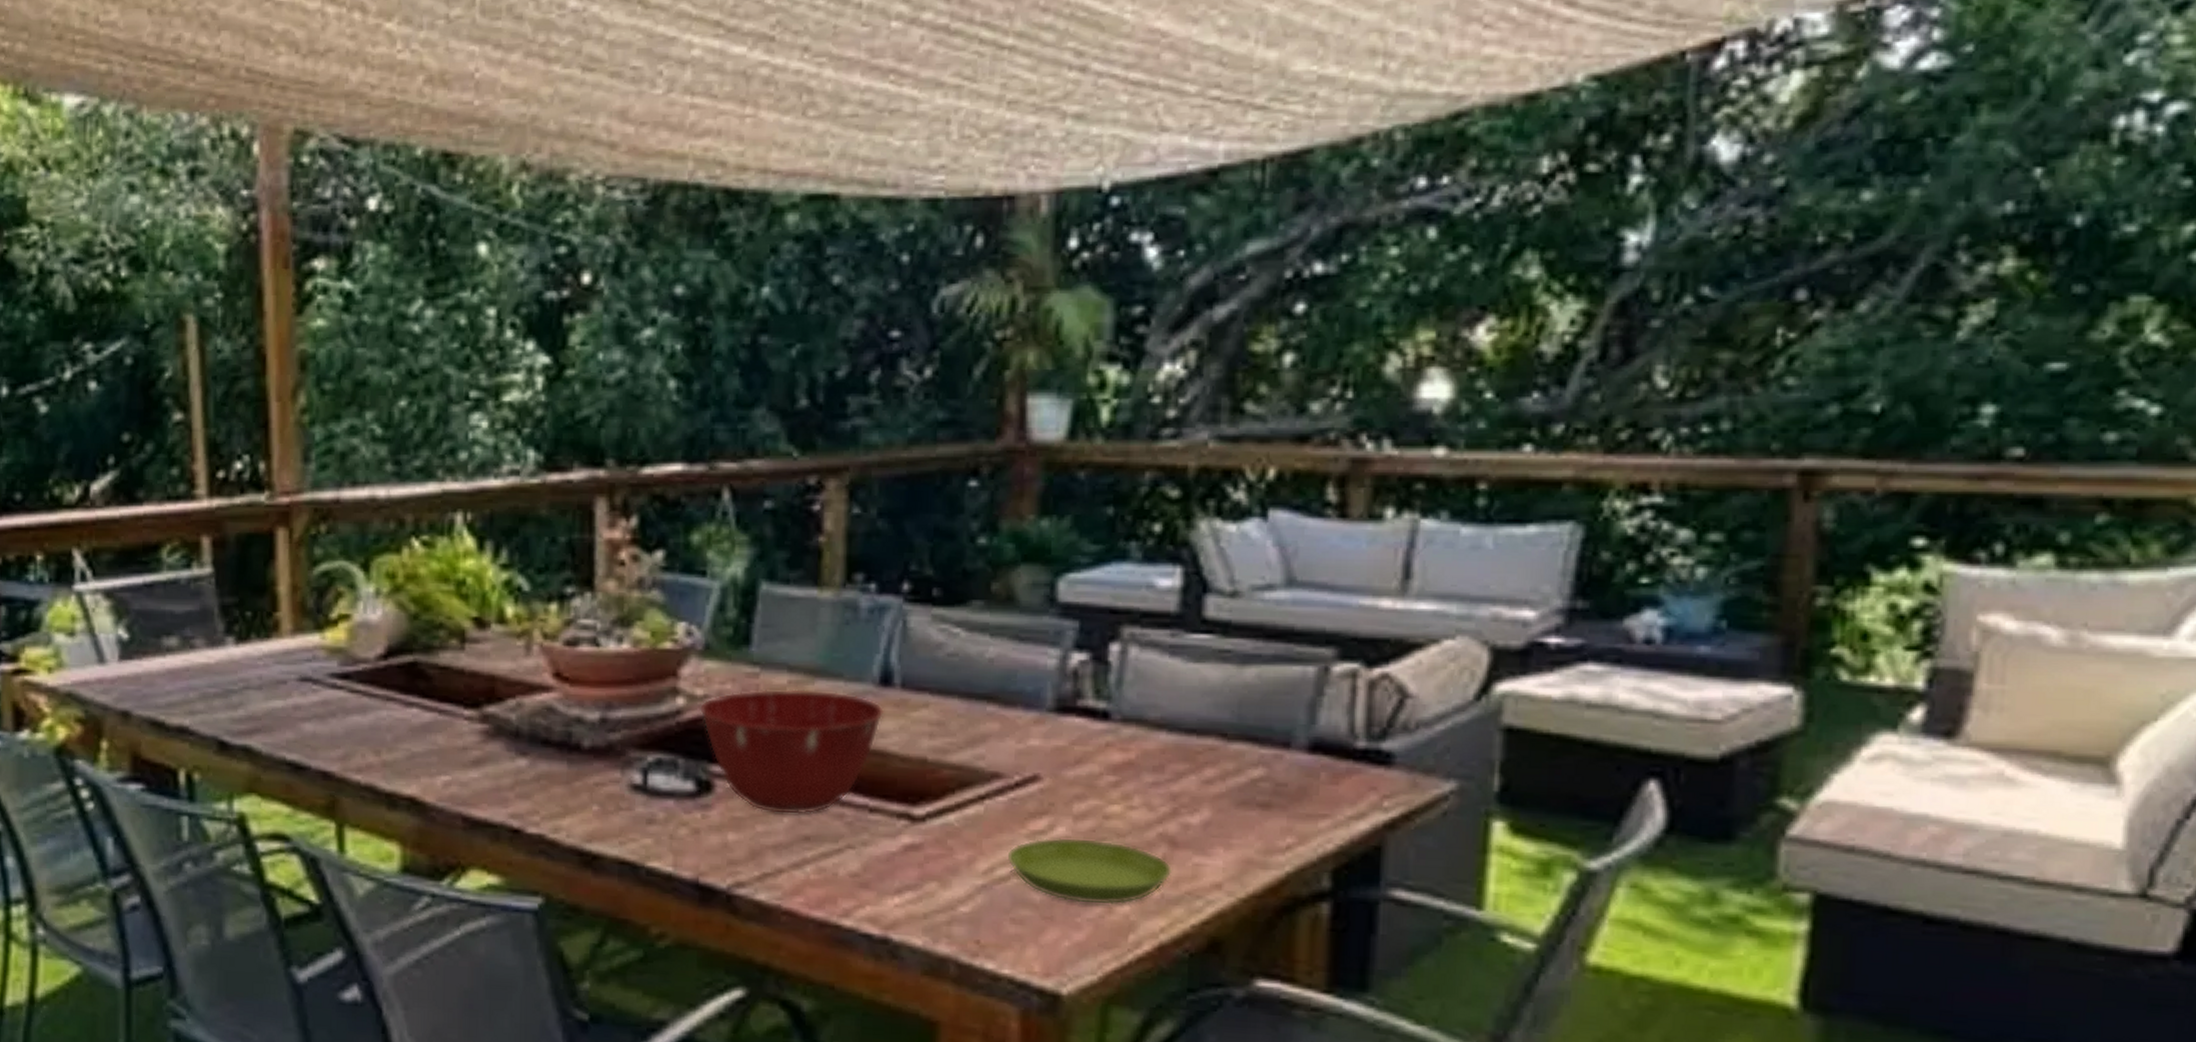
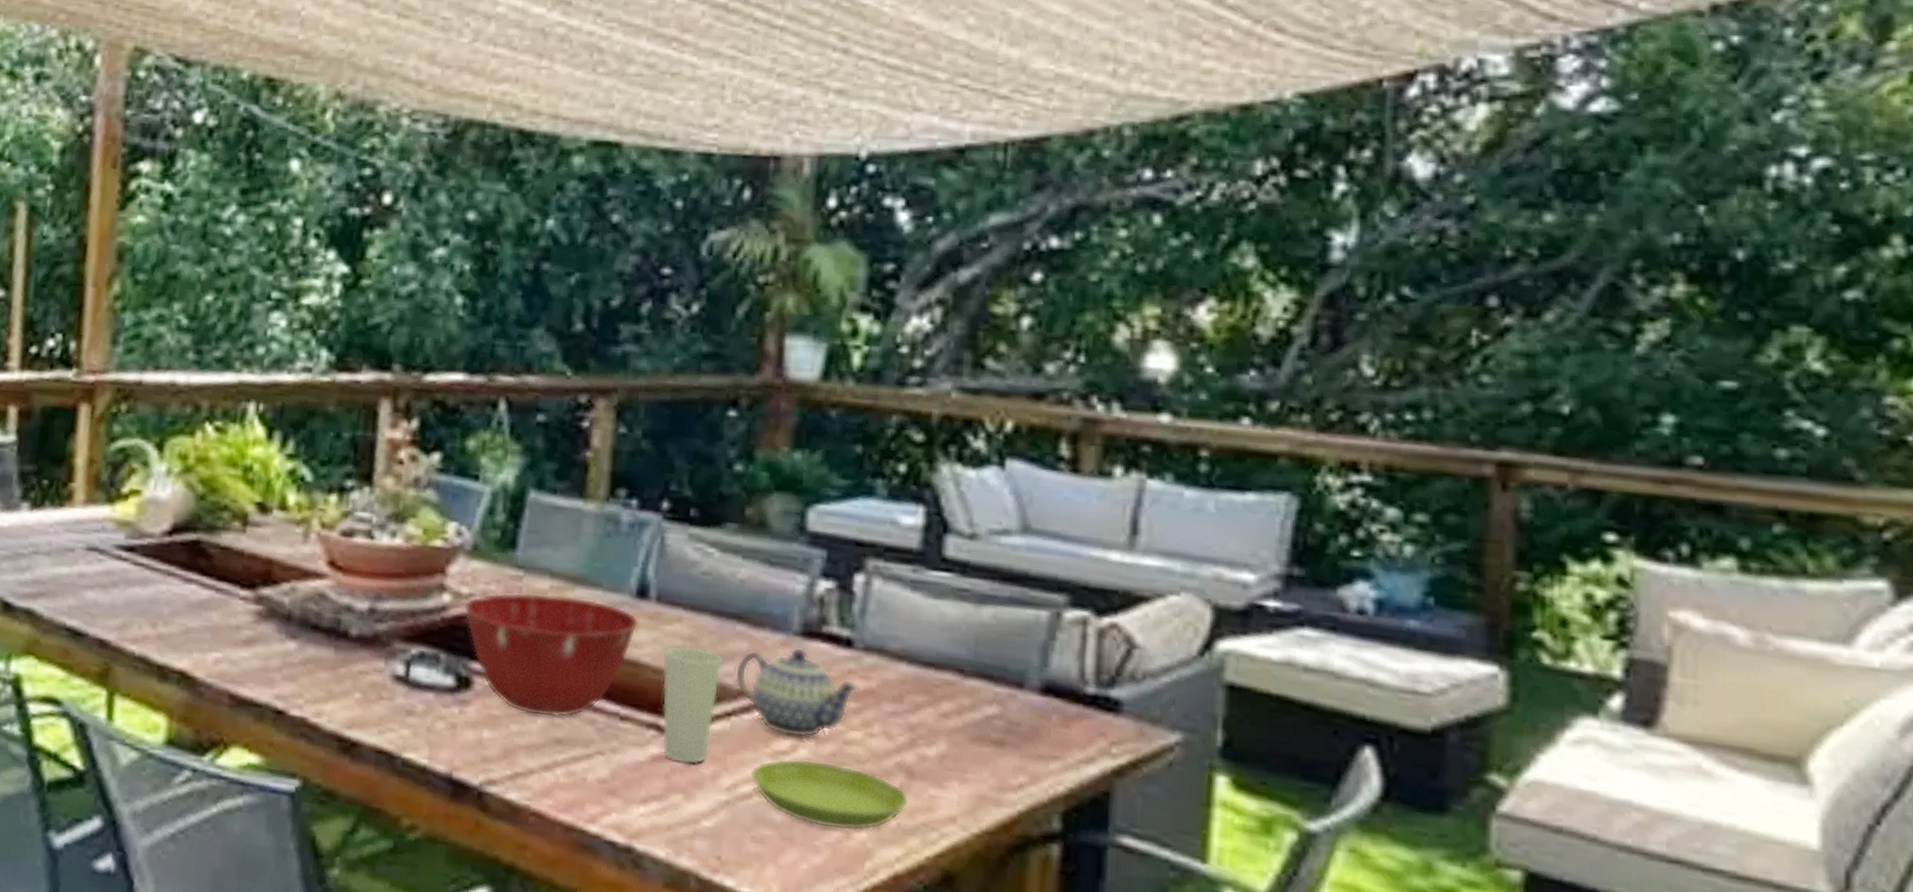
cup: none [911,731,974,851] -> present [662,645,723,764]
teapot: none [986,723,1119,816] -> present [734,646,861,739]

